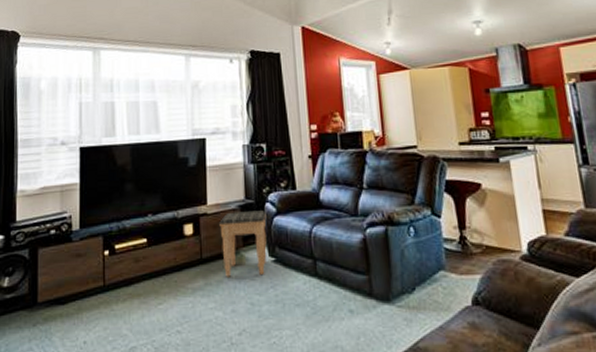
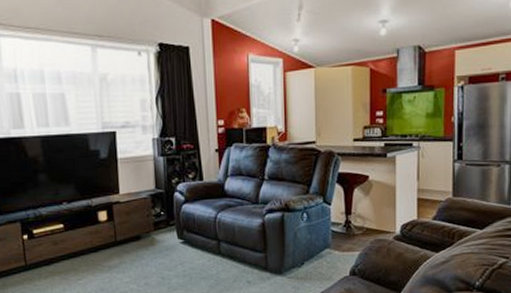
footstool: present [219,210,267,277] -> none [132,199,176,257]

